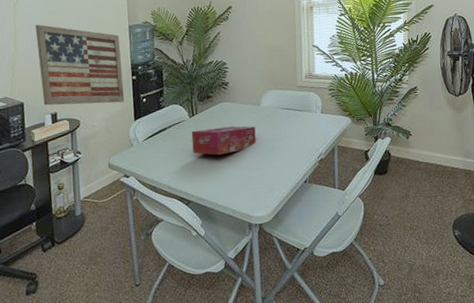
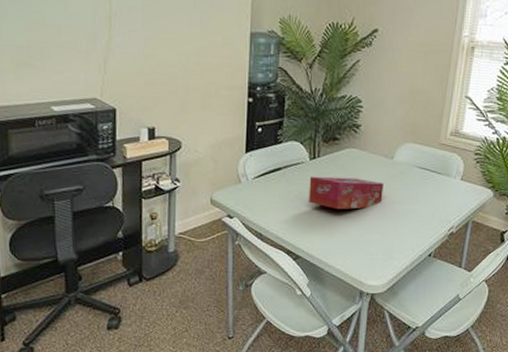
wall art: present [35,24,125,106] -> none [135,10,238,128]

